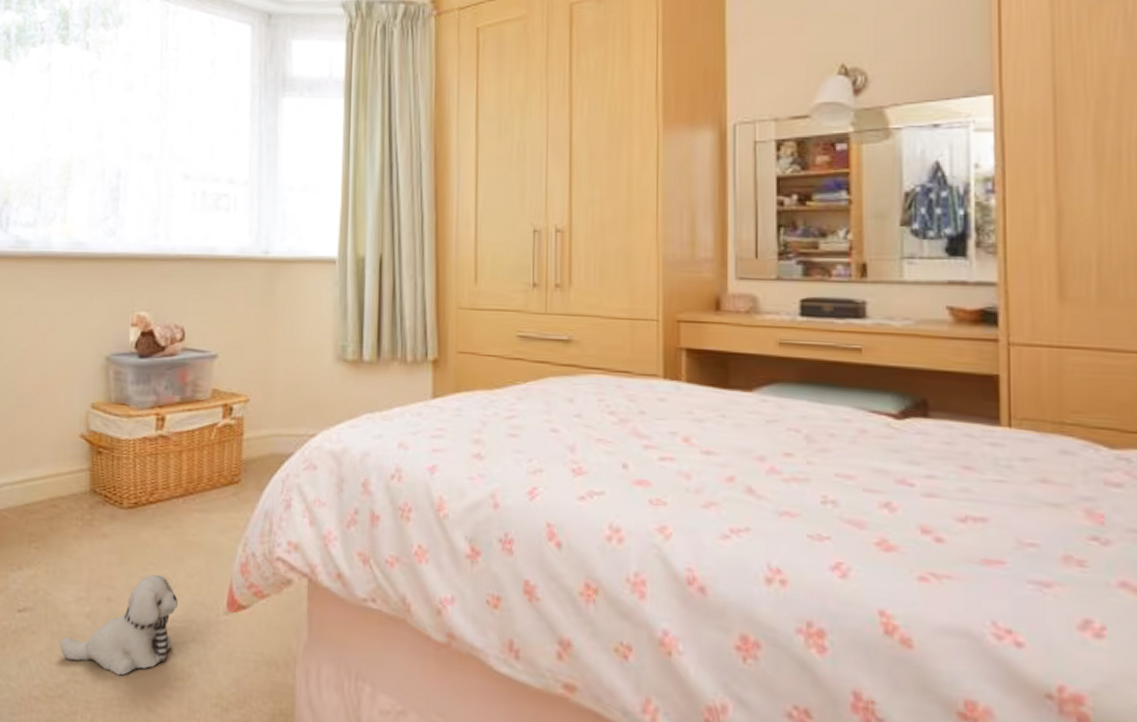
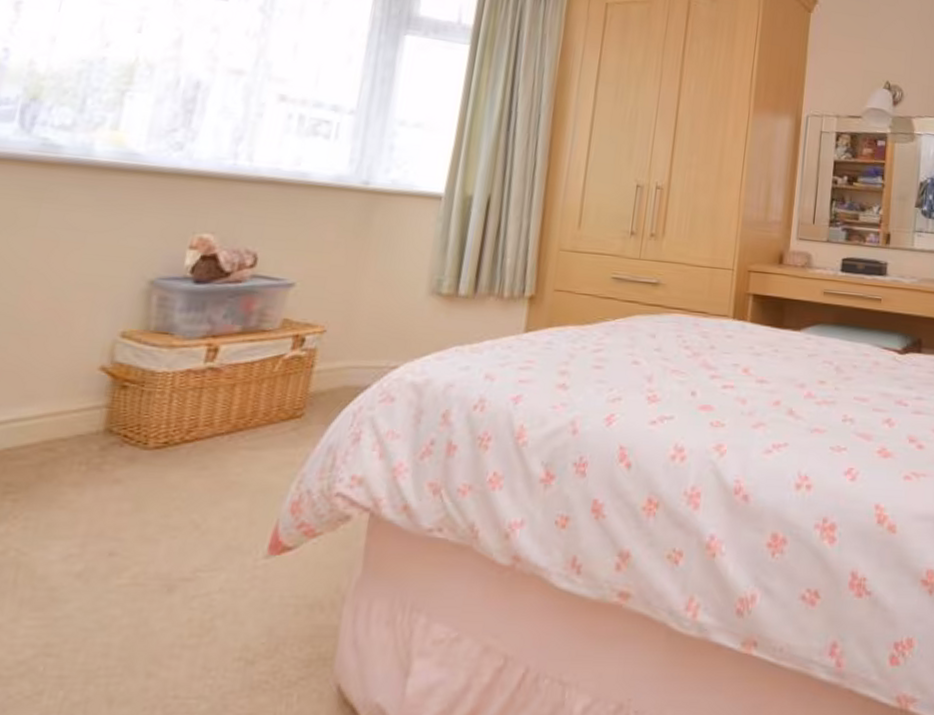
plush toy: present [59,574,178,676] -> none [29,520,206,641]

